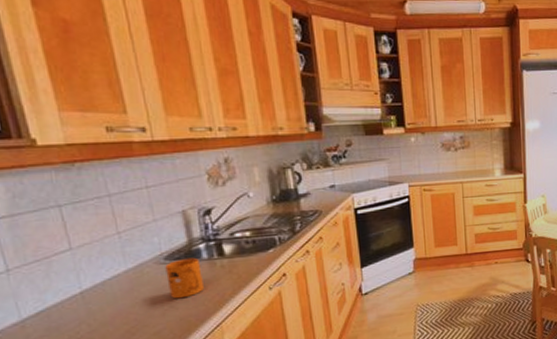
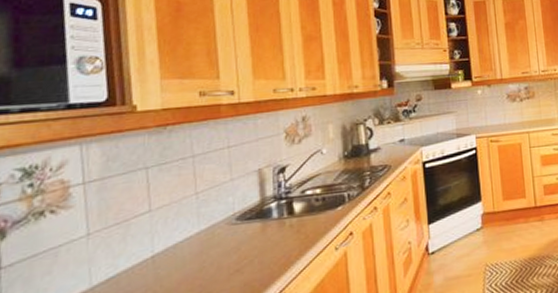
mug: present [165,257,204,299] -> none [236,217,271,262]

